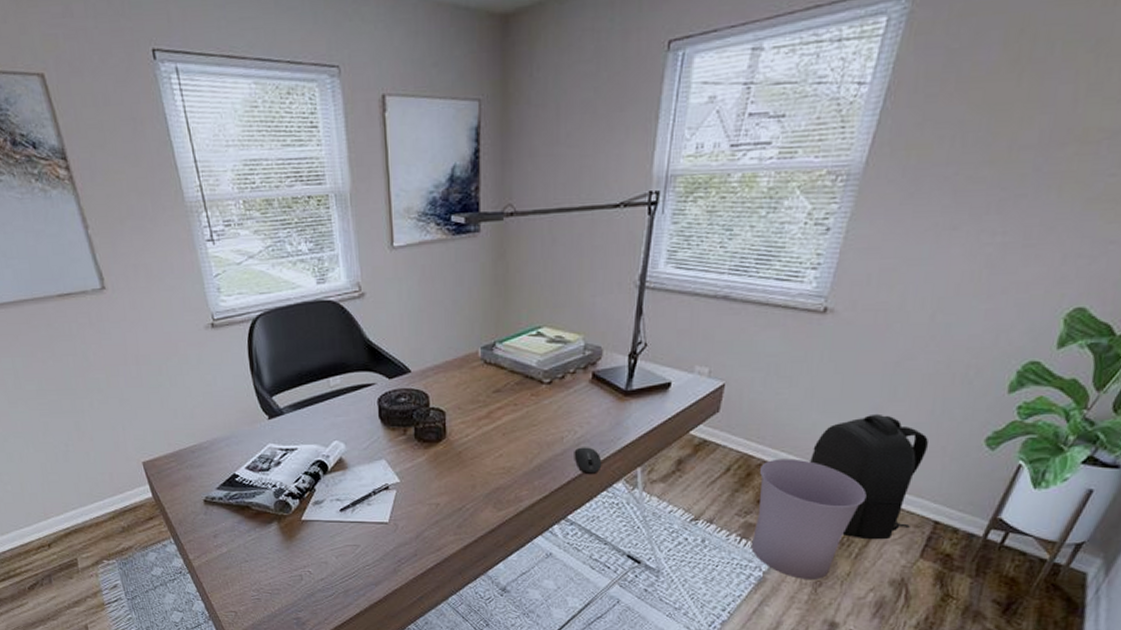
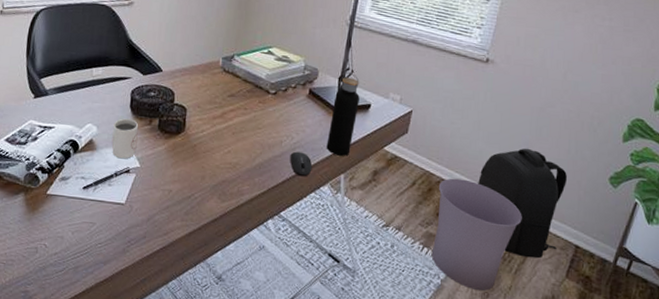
mug: none [363,431,393,475] -> present [111,118,139,159]
water bottle: none [617,345,656,447] -> present [326,71,360,156]

